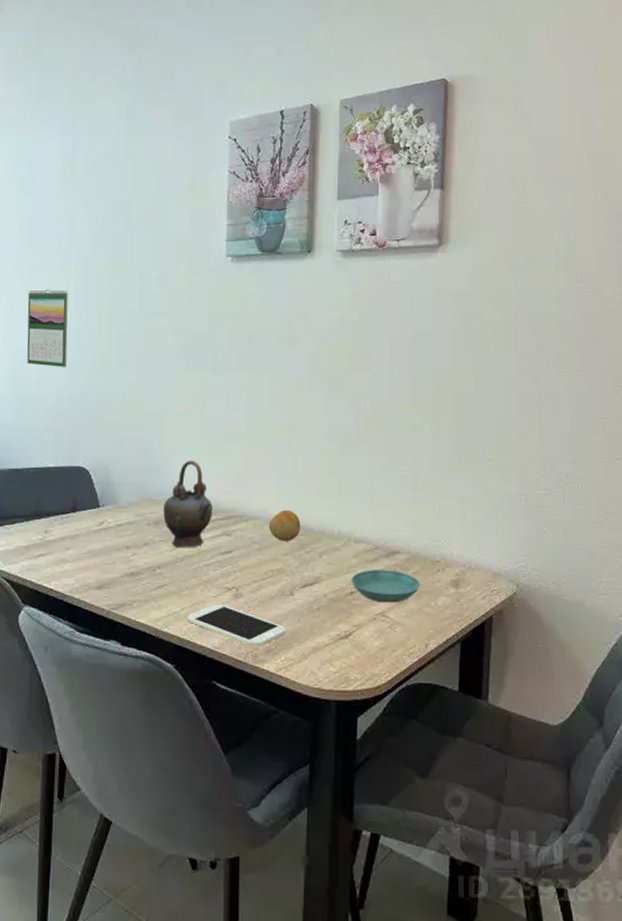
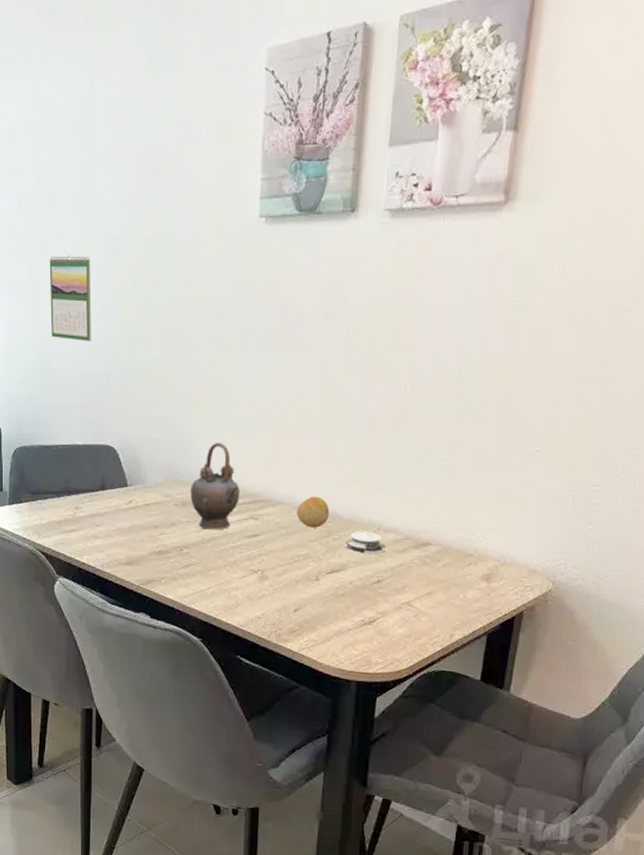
smartphone: present [188,604,285,646] -> none [214,585,310,627]
architectural model: none [316,542,358,565] -> present [344,531,387,554]
saucer: present [351,570,420,603] -> none [378,559,450,593]

